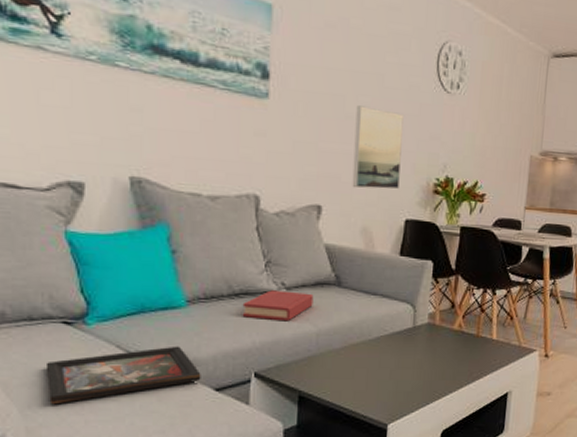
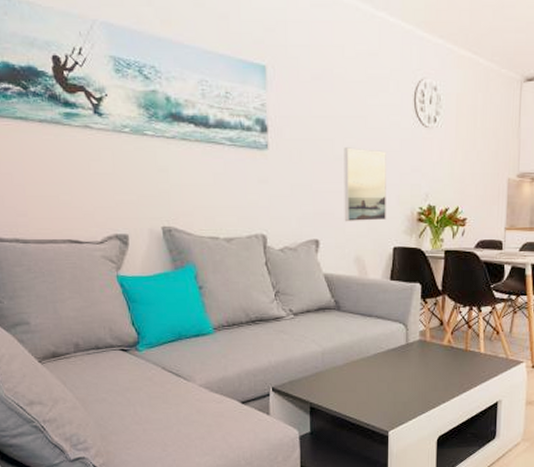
decorative tray: present [45,346,201,405] -> none [111,366,230,416]
hardback book: present [242,290,314,322] -> none [258,316,317,343]

